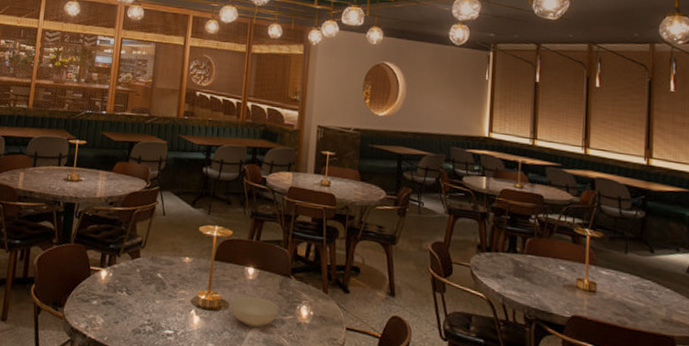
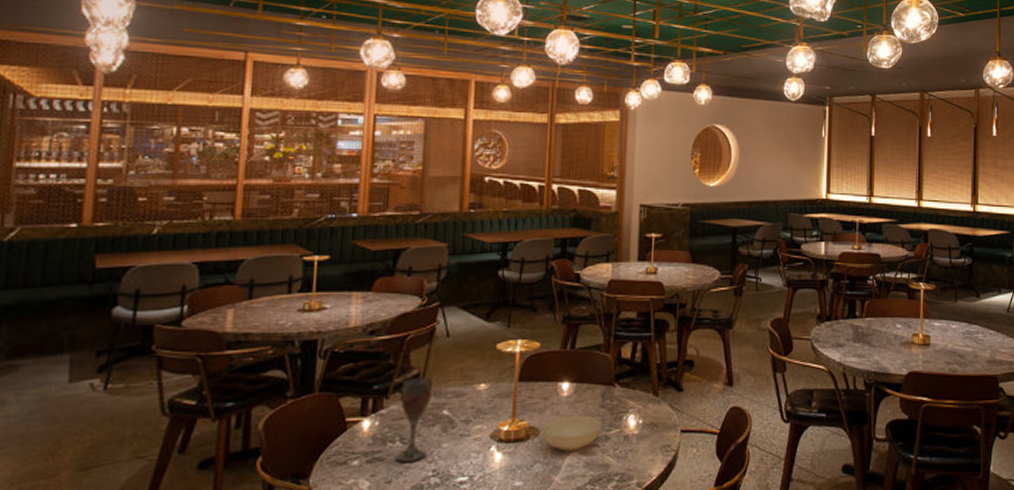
cup: none [122,243,152,310] -> present [395,377,434,462]

